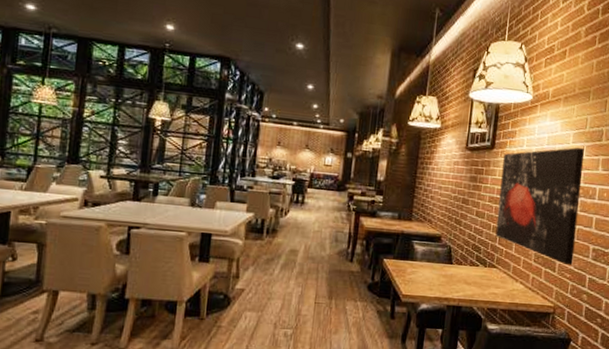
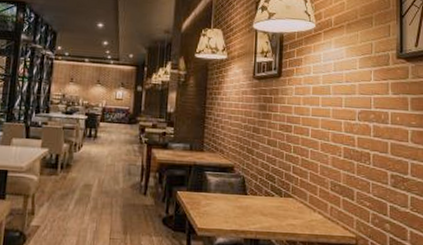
wall art: present [495,147,585,265] -> none [289,72,373,192]

